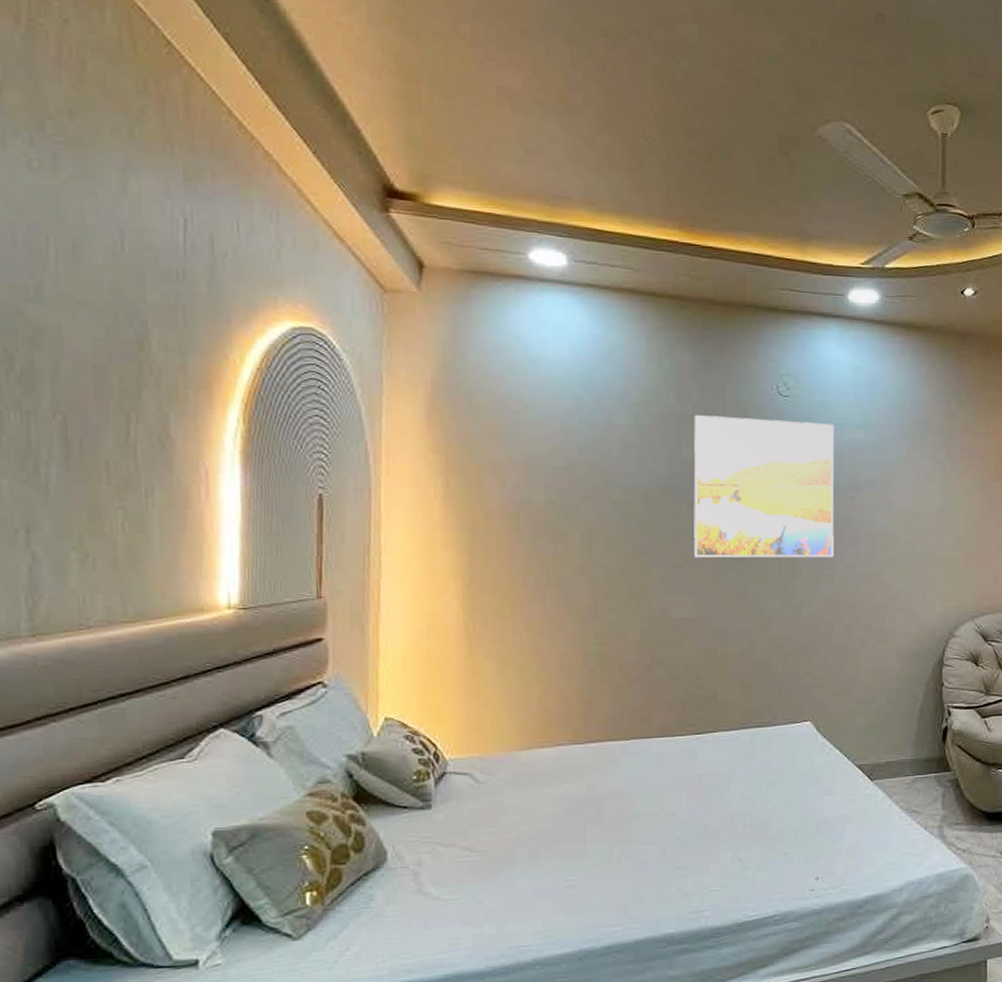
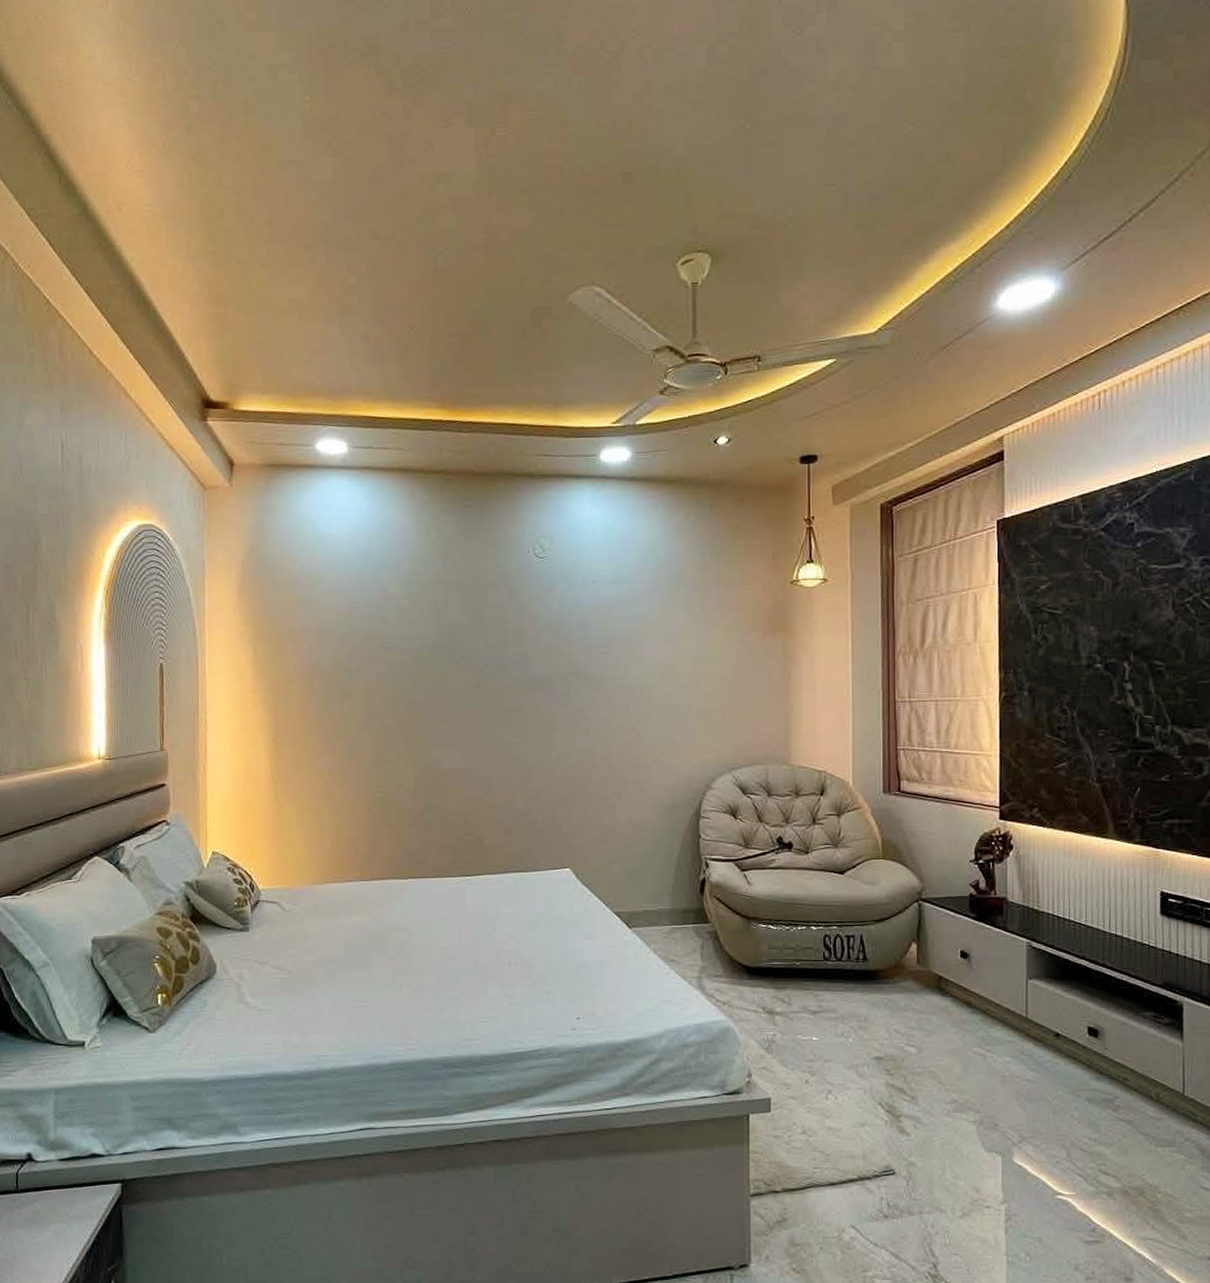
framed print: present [693,414,835,558] -> none [458,579,590,713]

